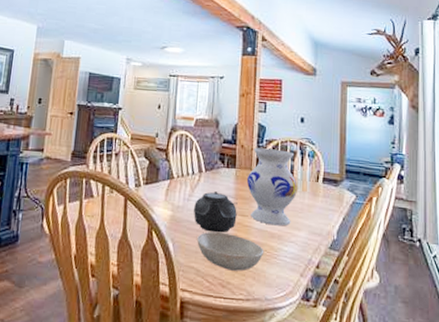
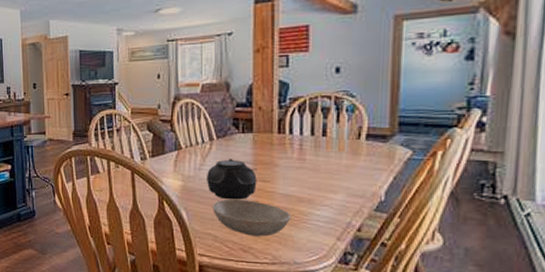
vase: present [246,147,298,226] -> none [266,107,333,190]

